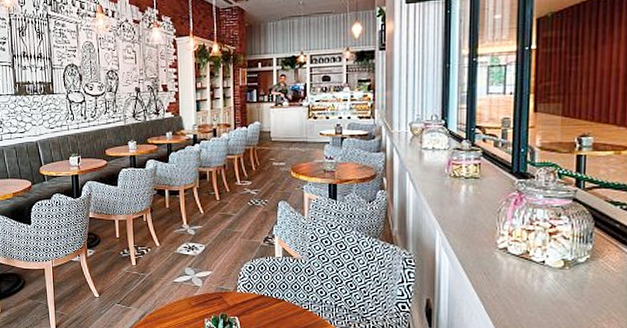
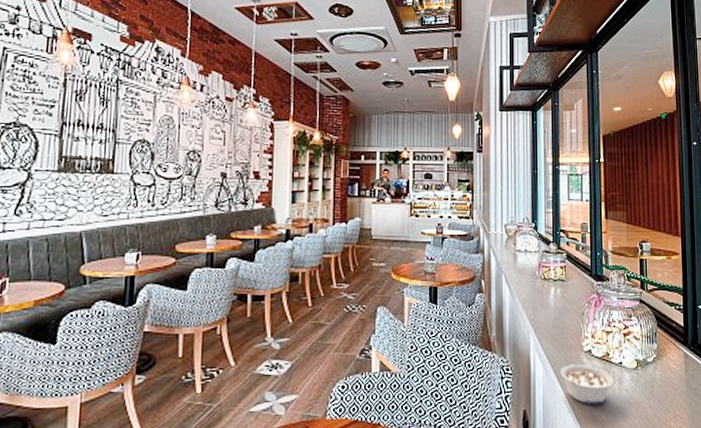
legume: none [469,260,533,300] -> present [560,364,614,405]

